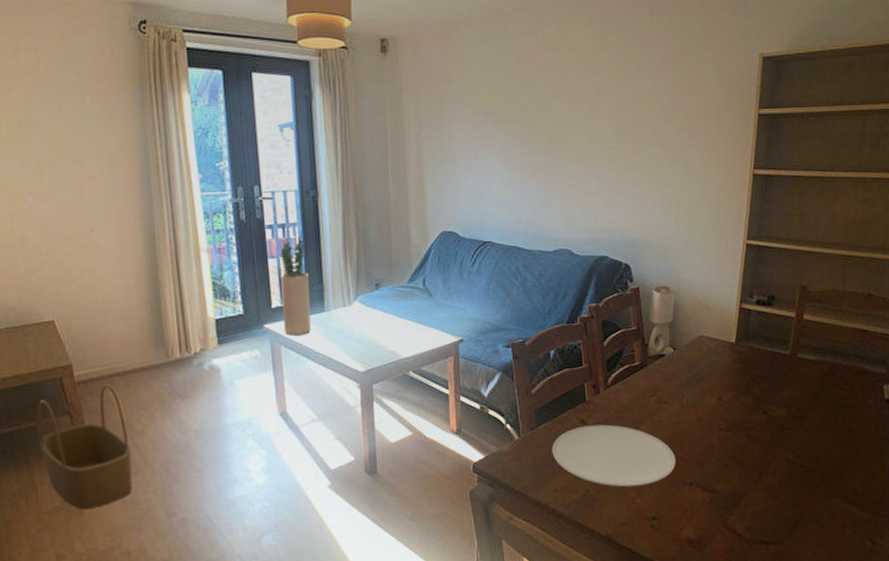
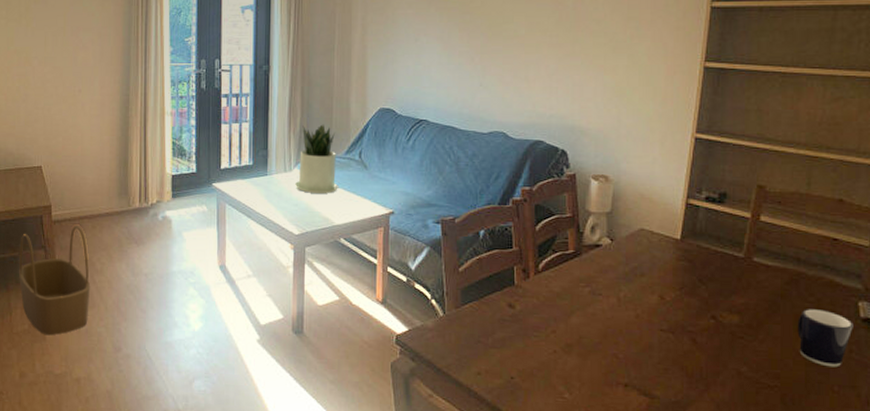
vase: present [280,232,312,336] -> none [229,102,256,196]
planter: none [355,252,403,327] -> present [294,124,338,193]
plate: present [552,424,676,488] -> none [477,310,611,381]
mug: none [835,395,879,446] -> present [797,309,853,368]

